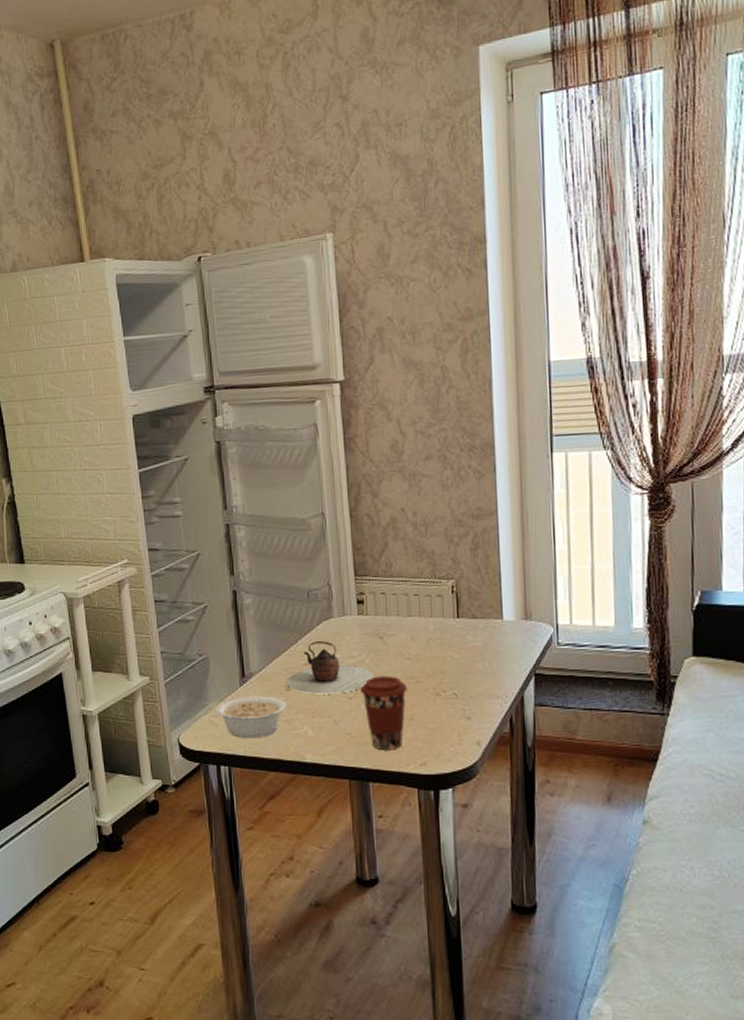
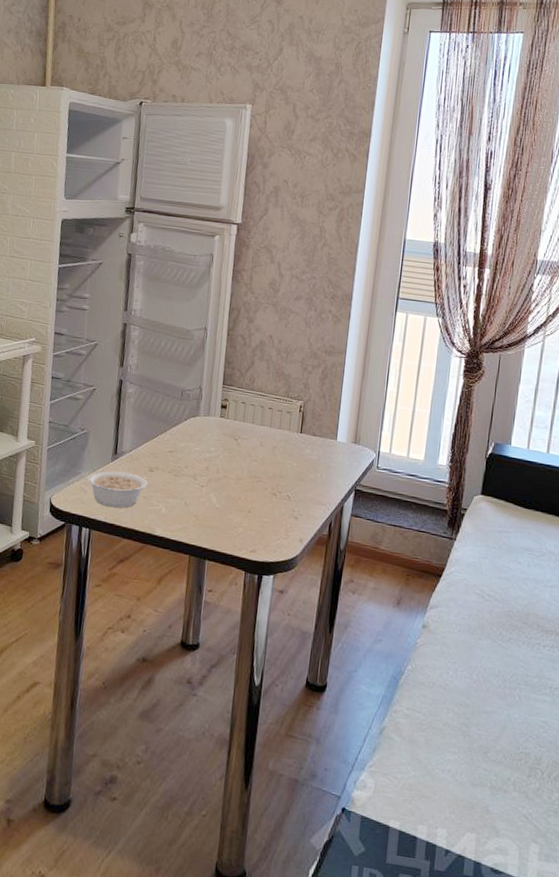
teapot: present [287,641,375,695] -> none [151,434,226,481]
coffee cup: present [360,676,408,751] -> none [211,471,251,536]

